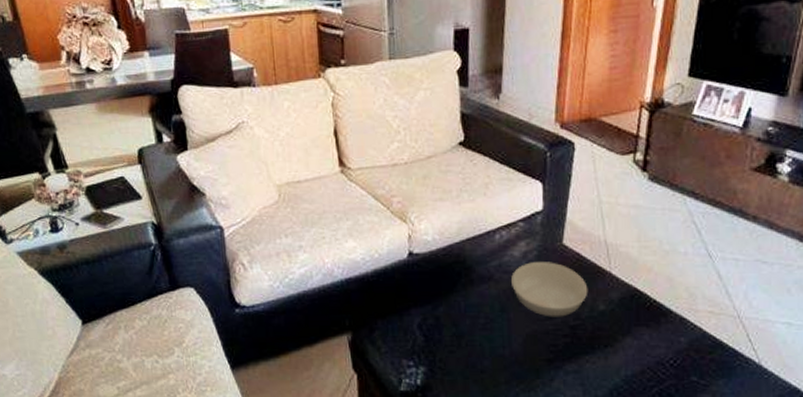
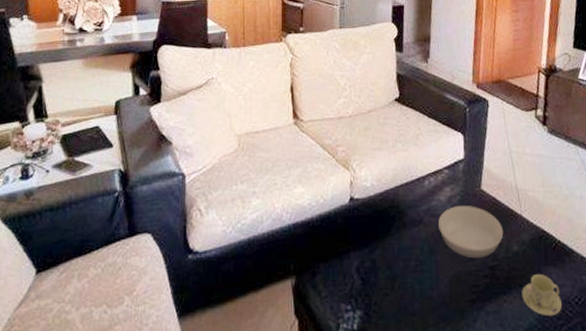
cup and saucer: none [607,334,653,378] -> present [522,273,562,317]

